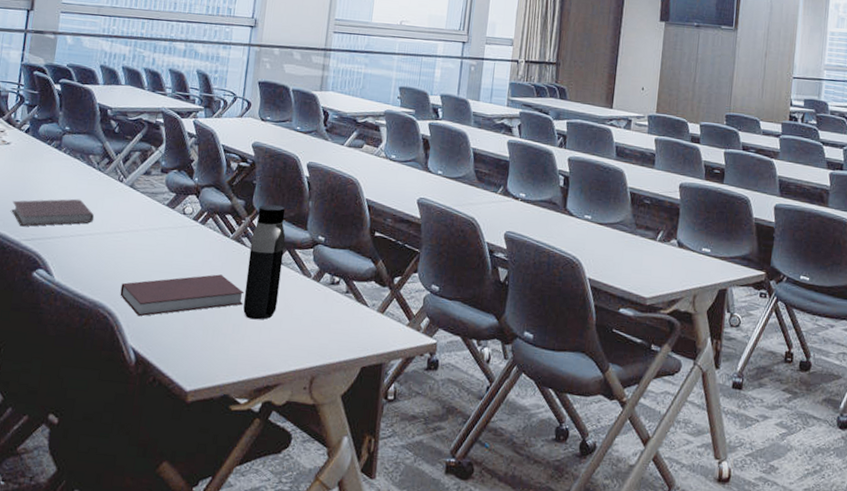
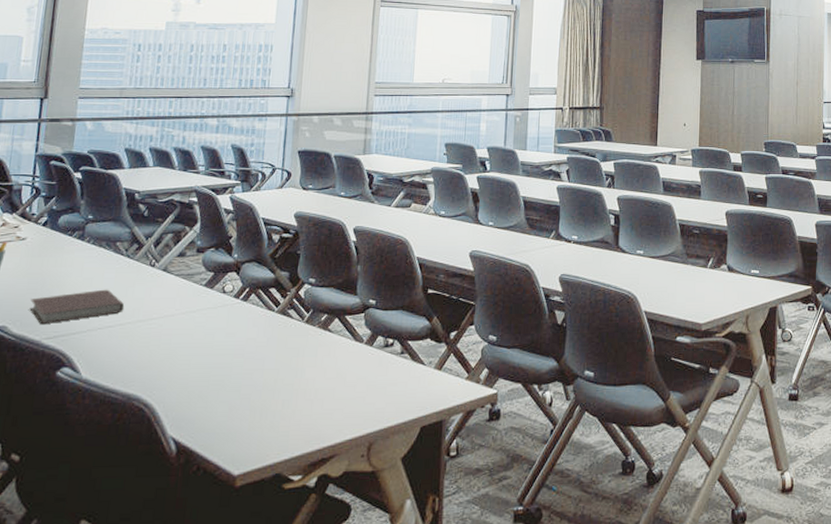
notebook: present [120,274,244,317] -> none [156,350,293,404]
water bottle: present [243,204,286,320] -> none [292,273,335,392]

